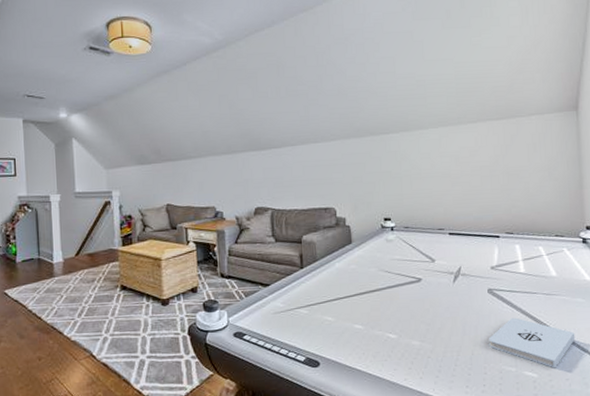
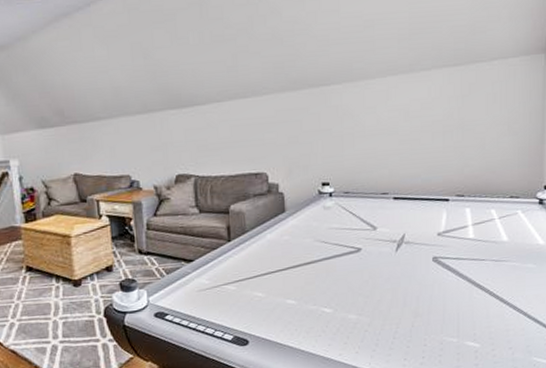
notepad: present [488,317,575,368] -> none [430,286,523,337]

